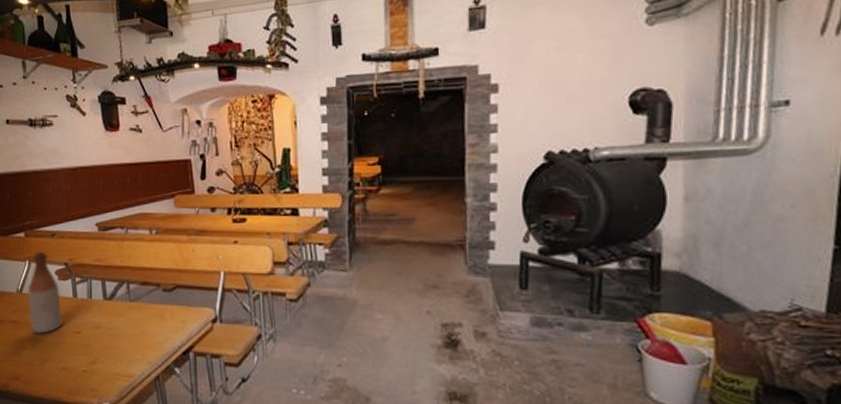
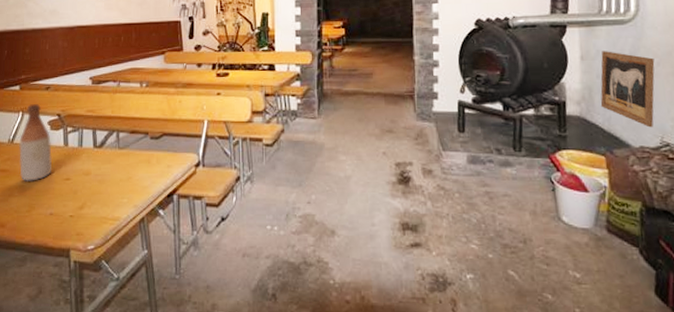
wall art: none [708,189,788,287] -> present [600,51,655,128]

